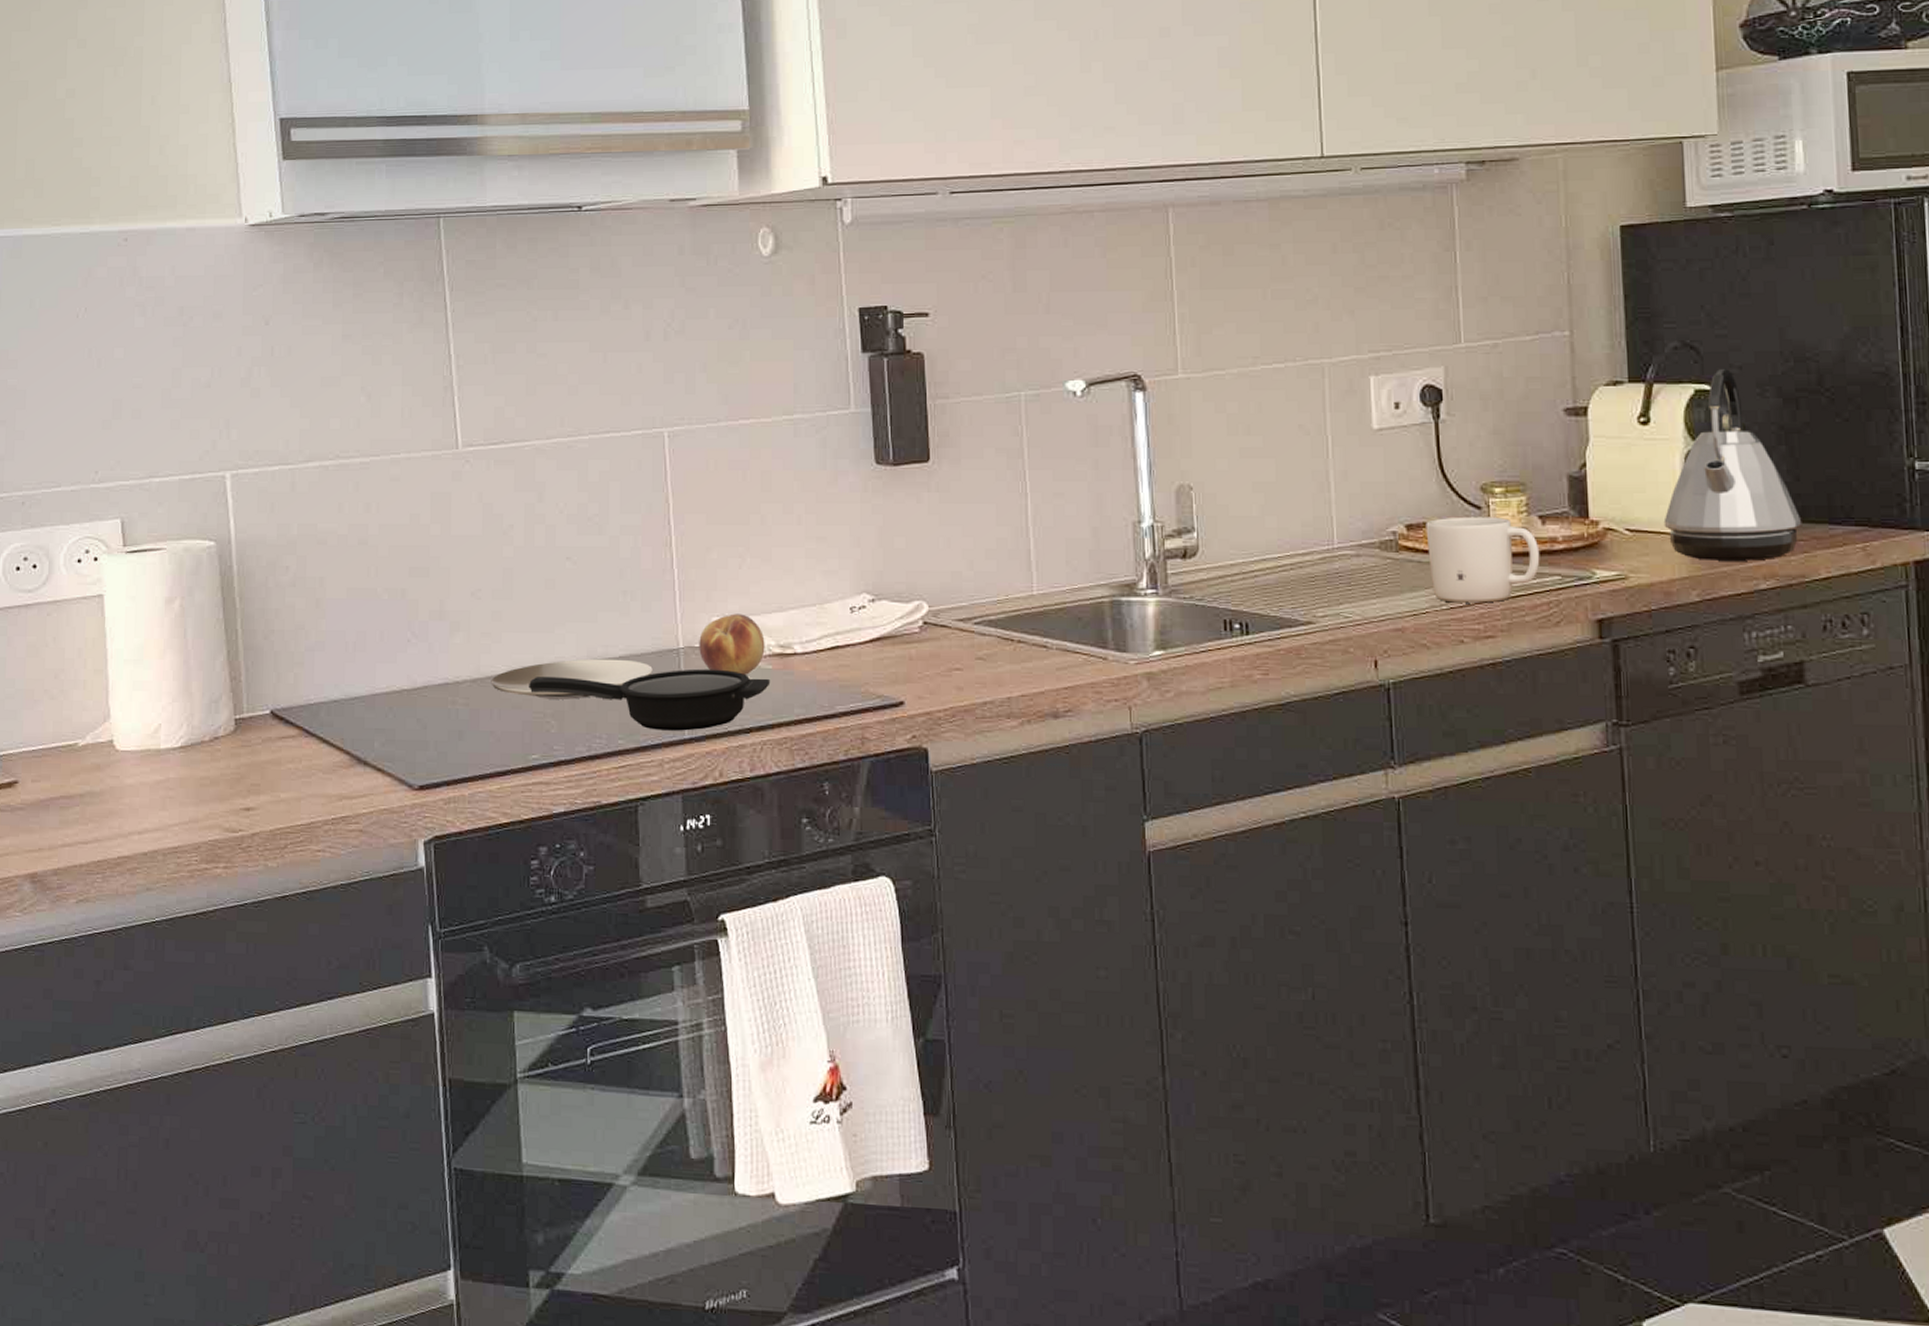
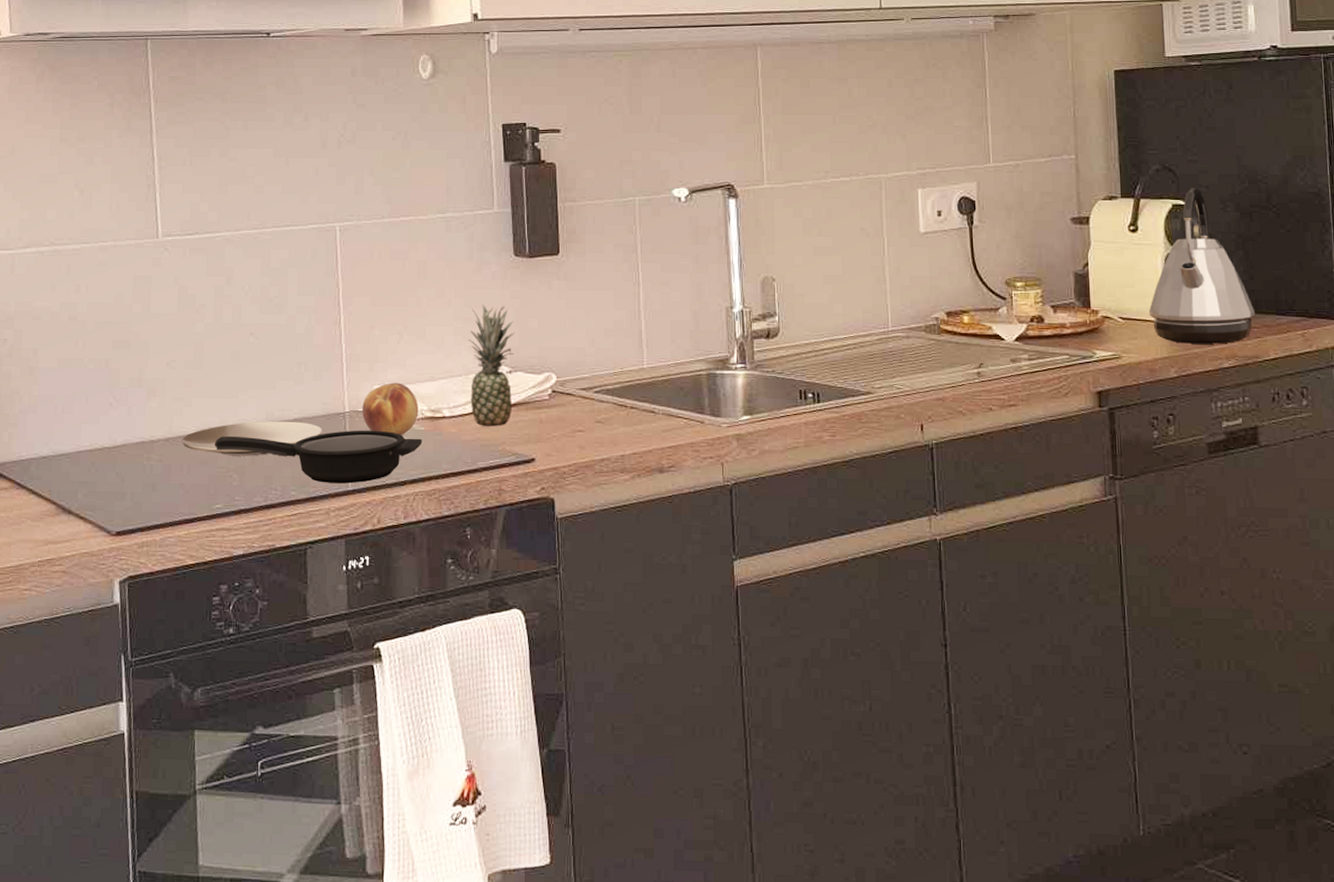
fruit: none [822,521,878,665] -> present [468,304,515,427]
mug: present [1425,516,1540,603] -> none [962,305,1052,377]

